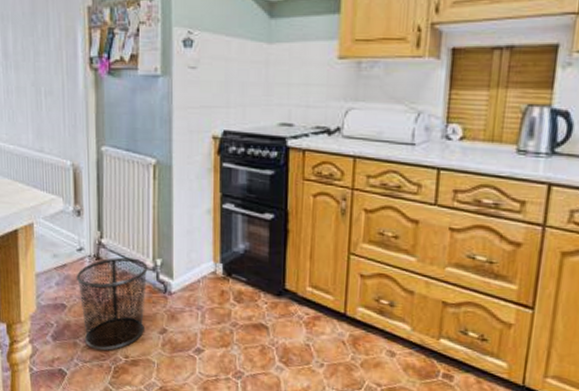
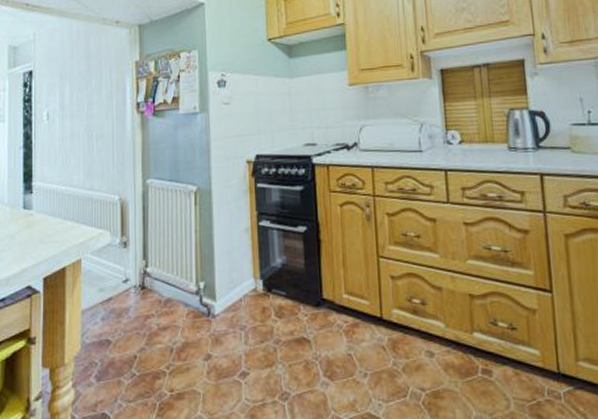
waste bin: present [76,257,148,351] -> none [121,283,192,387]

